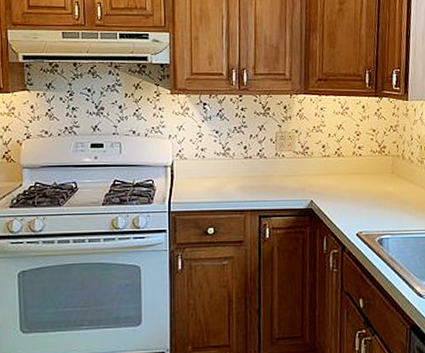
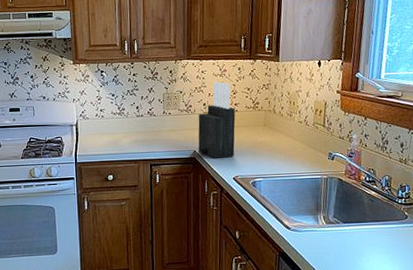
knife block: none [315,121,359,210] -> present [198,82,236,158]

